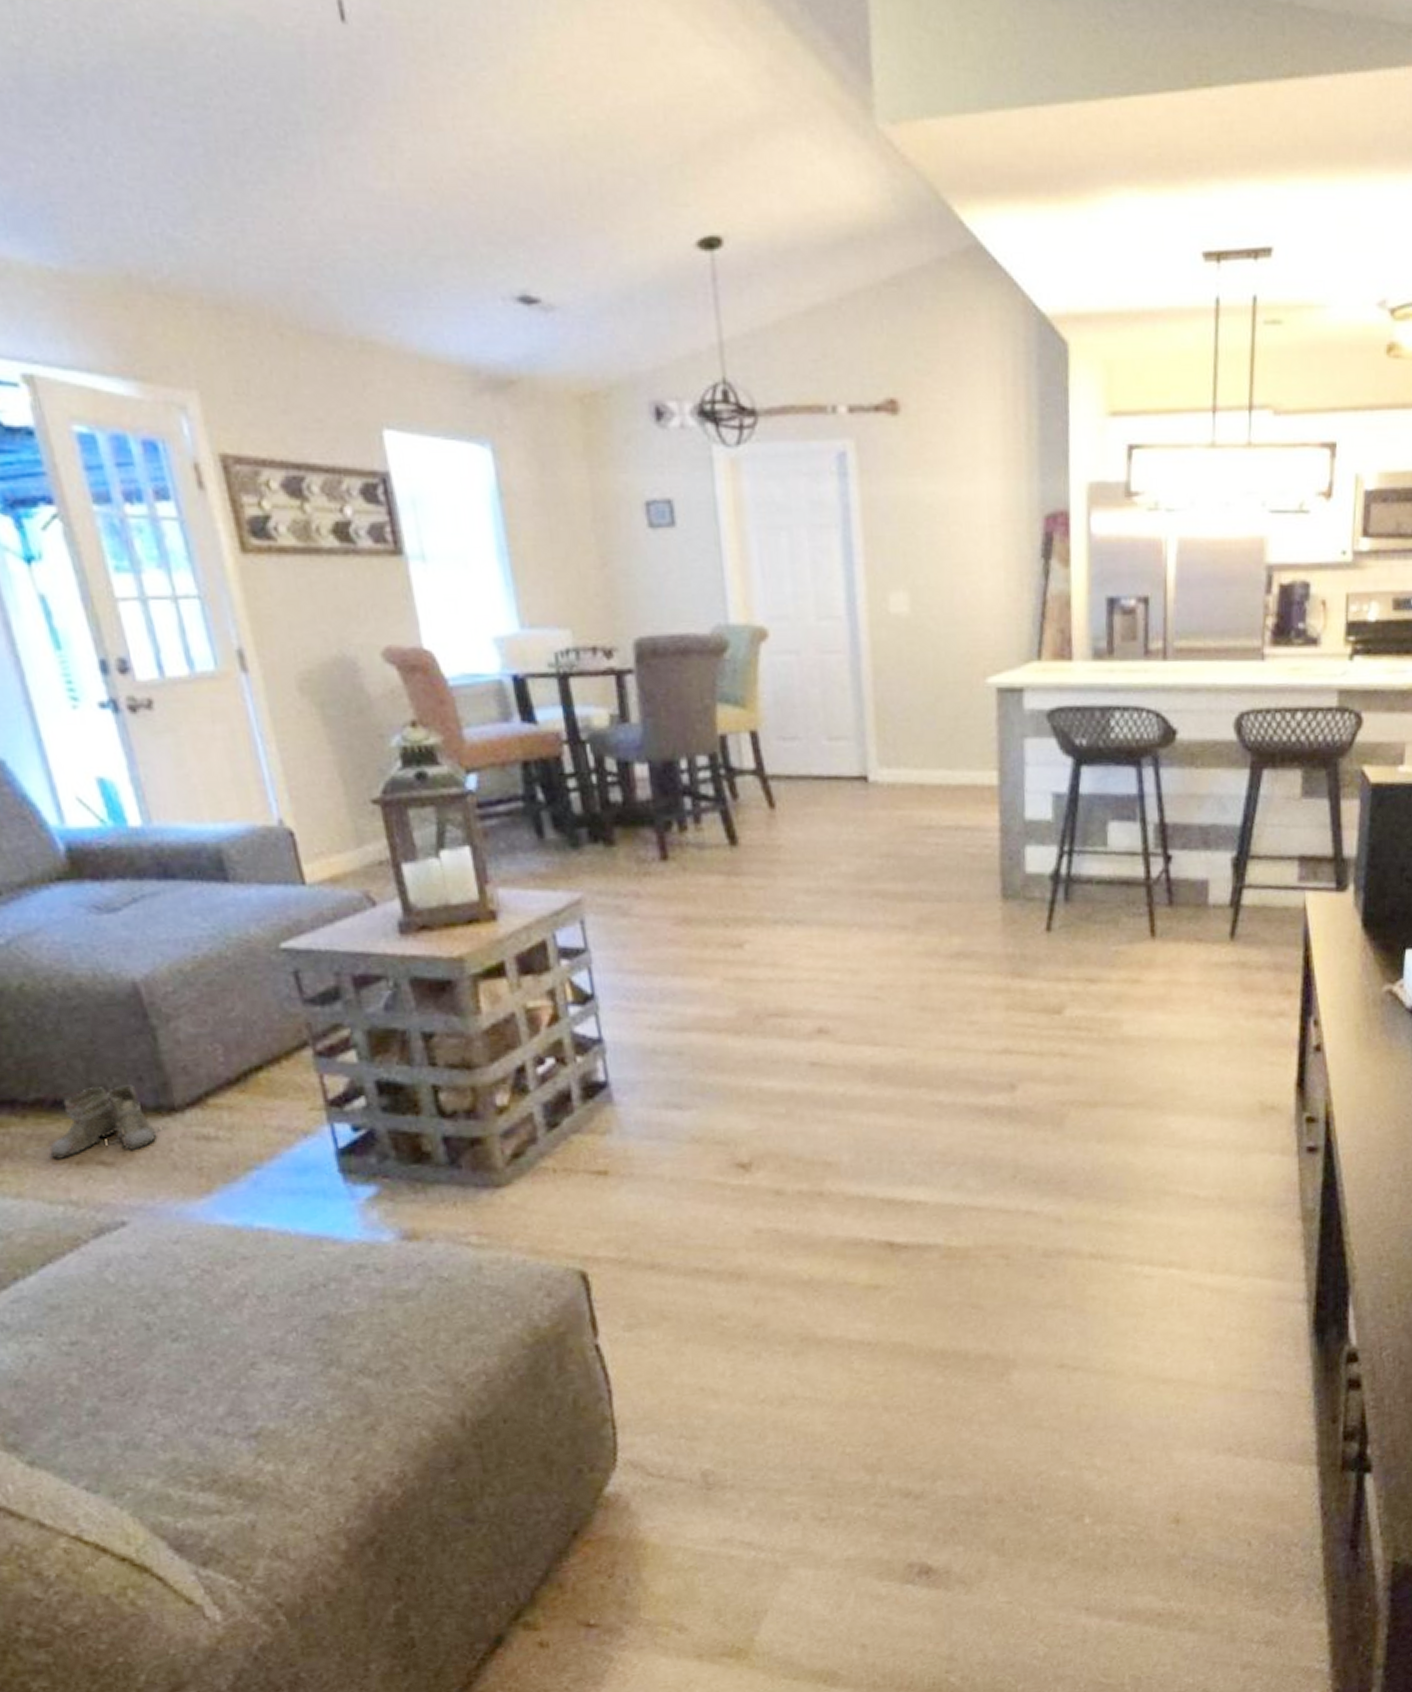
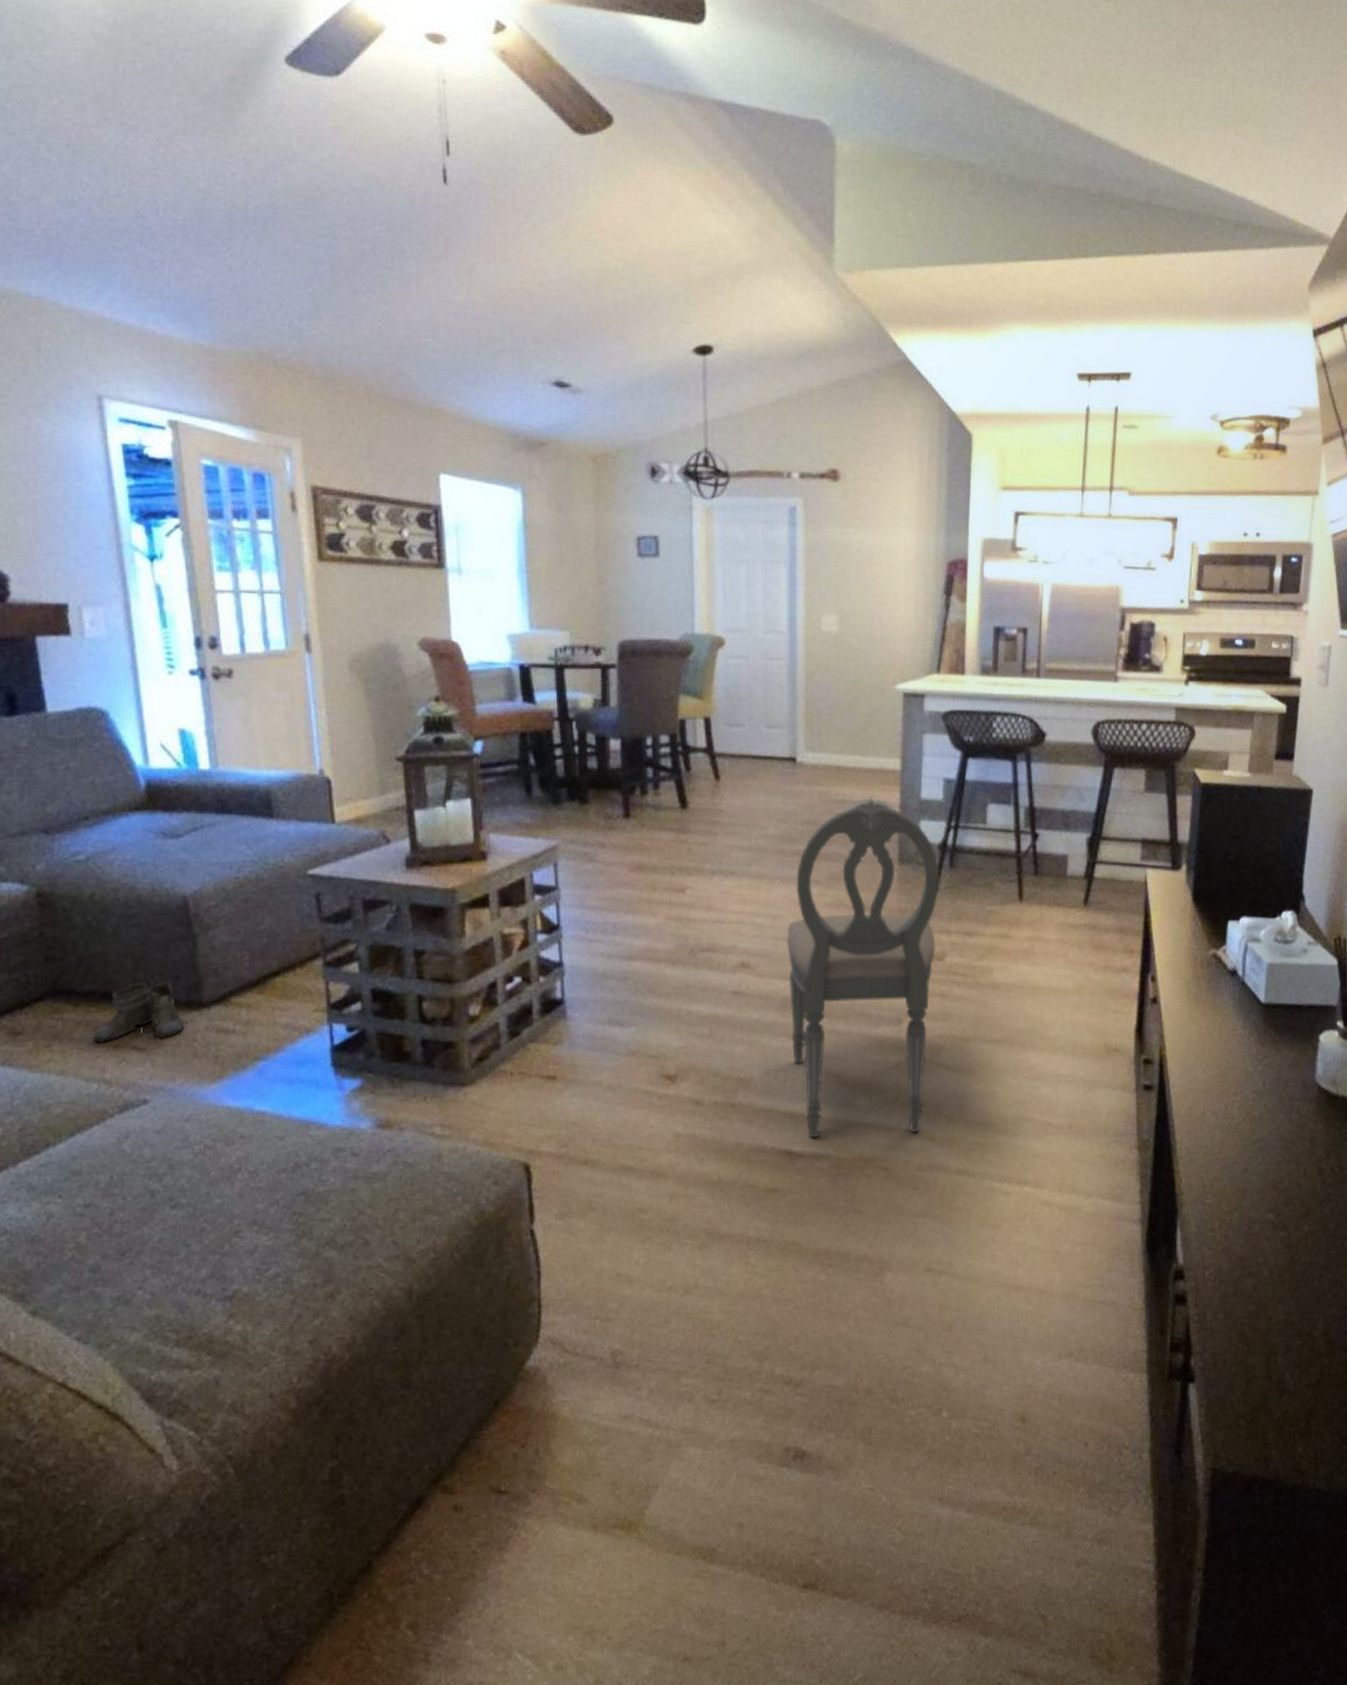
dining chair: none [870,820,1053,1227] -> present [786,797,939,1138]

